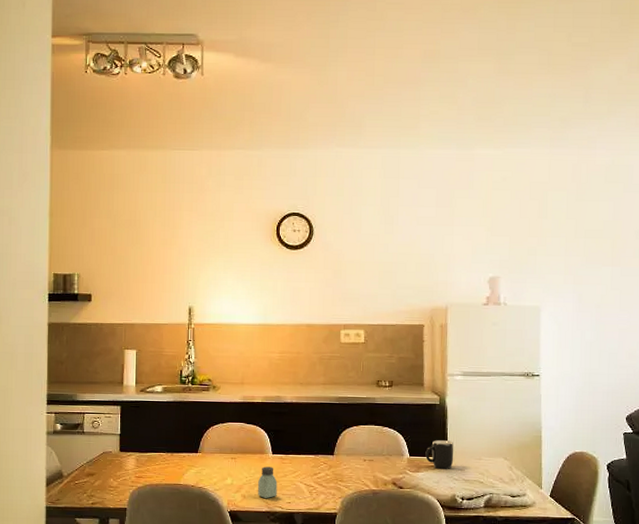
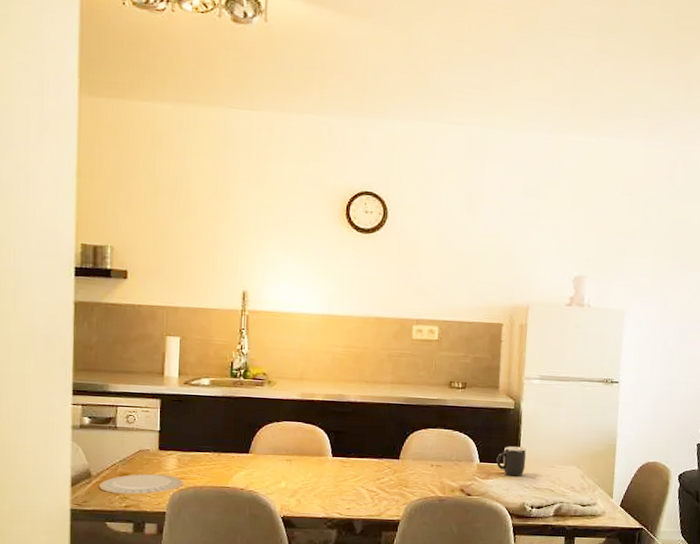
plate: none [70,473,141,493] -> present [99,474,183,495]
saltshaker: present [258,466,277,498] -> none [315,470,337,504]

